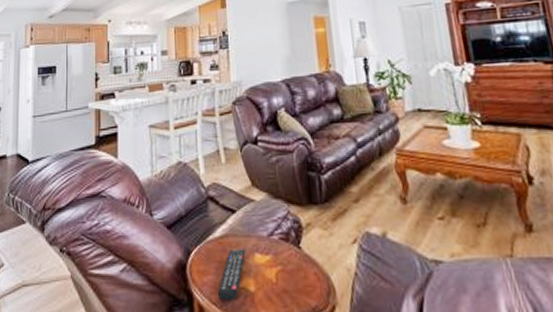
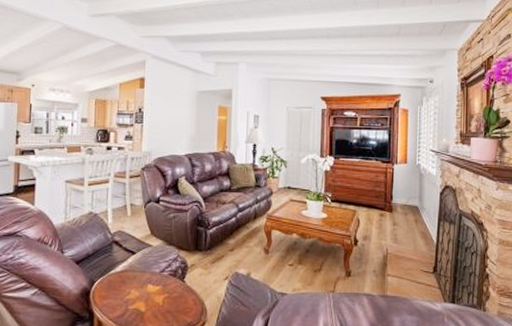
remote control: present [218,249,247,301] -> none [115,281,141,318]

